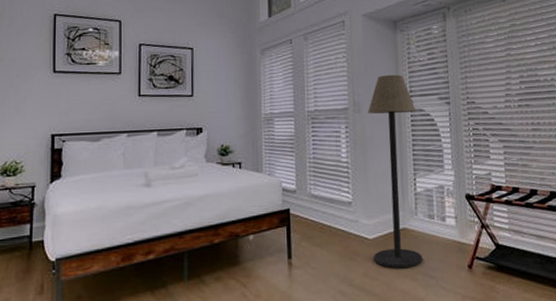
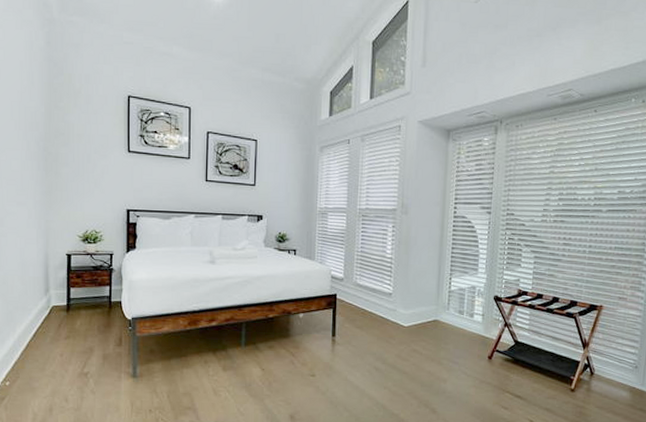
floor lamp: present [368,74,423,269] -> none [407,181,459,354]

